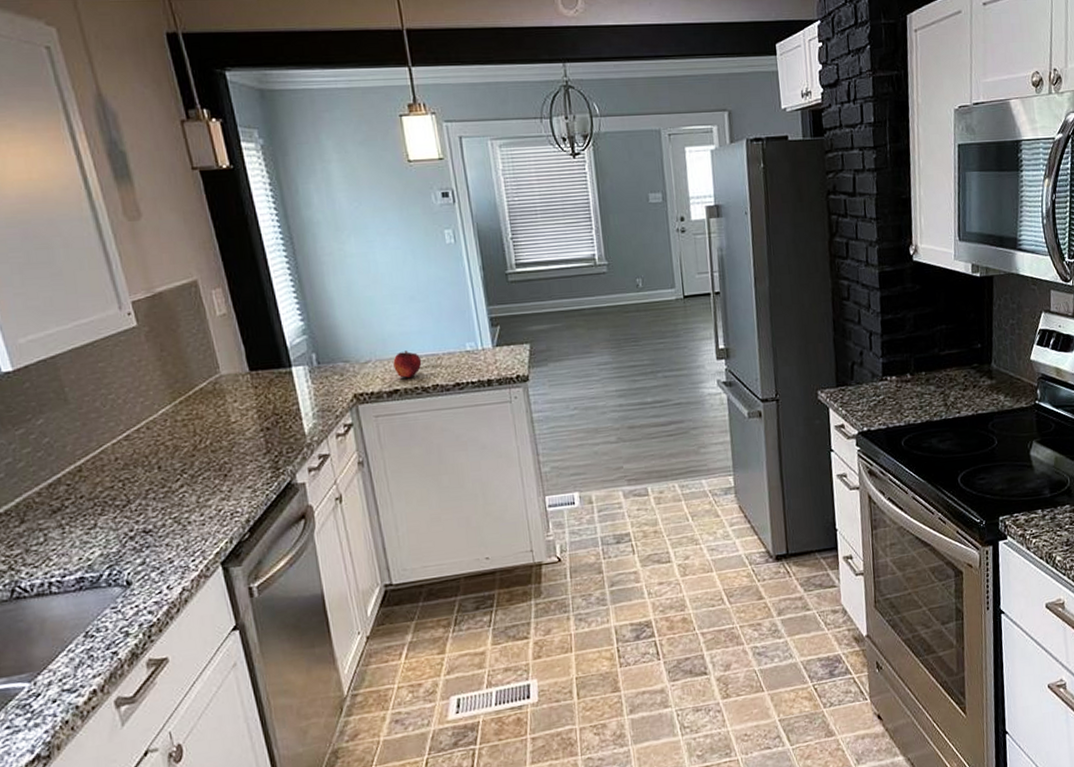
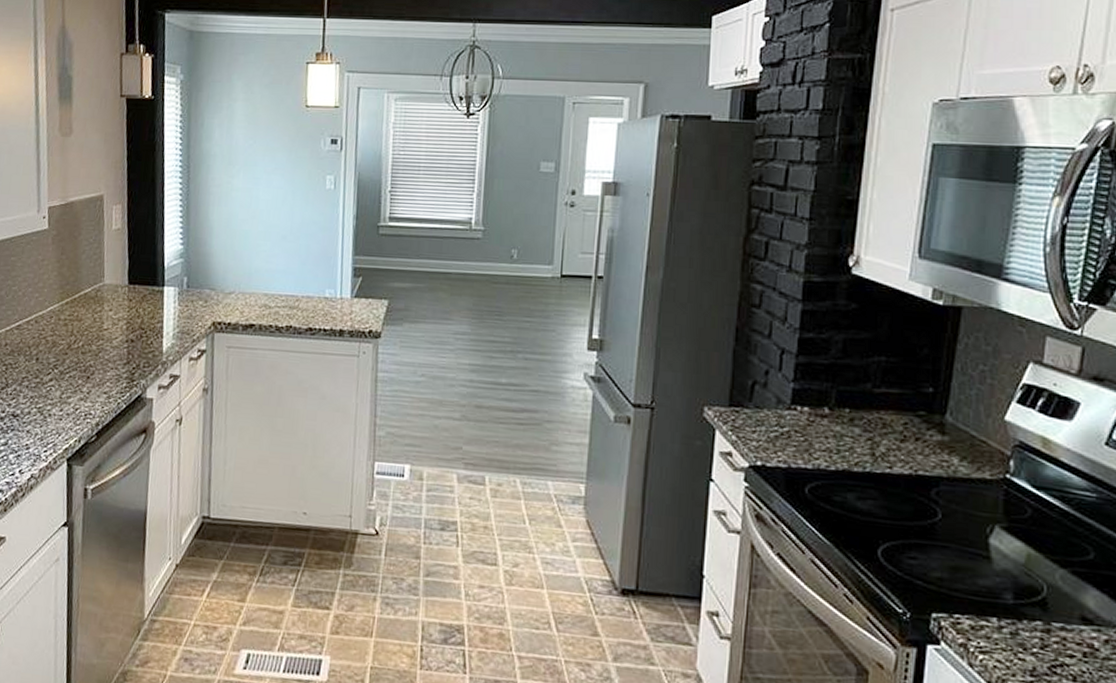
fruit: present [393,350,422,378] -> none [254,287,281,315]

